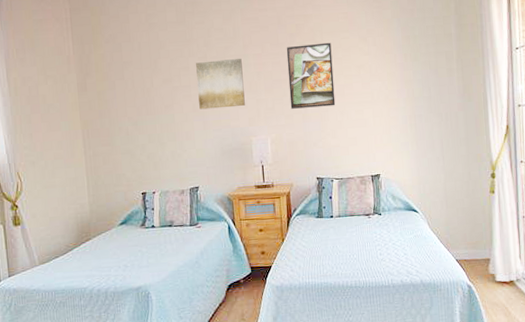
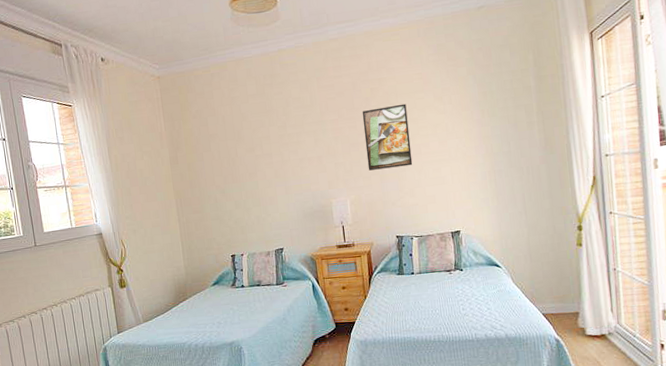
wall art: present [196,58,245,110] -> none [276,124,324,176]

